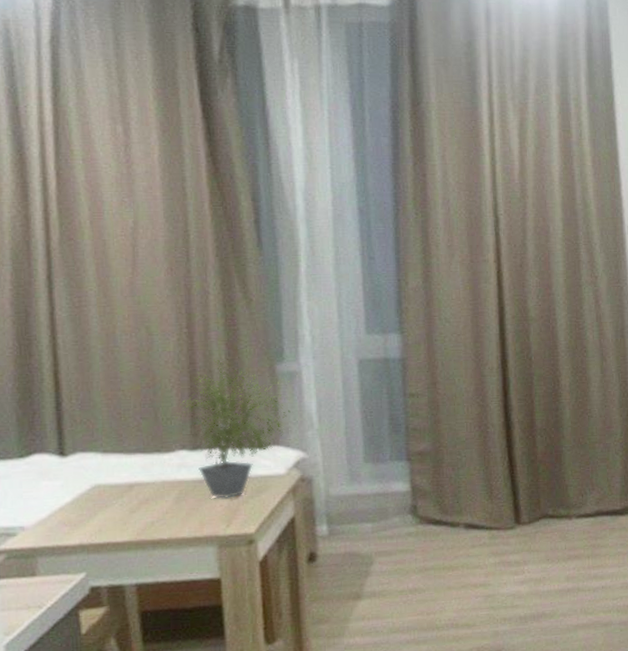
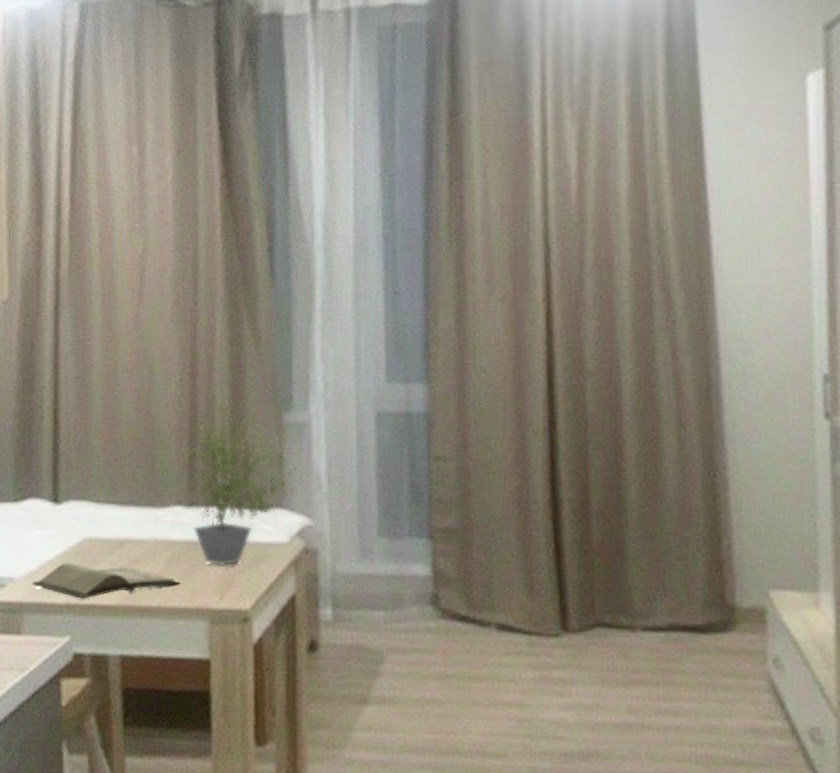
hardback book: none [44,507,189,539] -> present [32,562,181,599]

